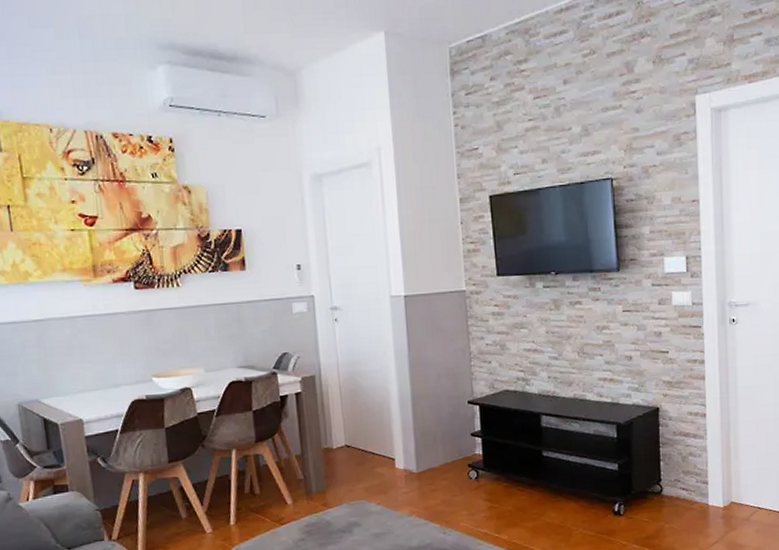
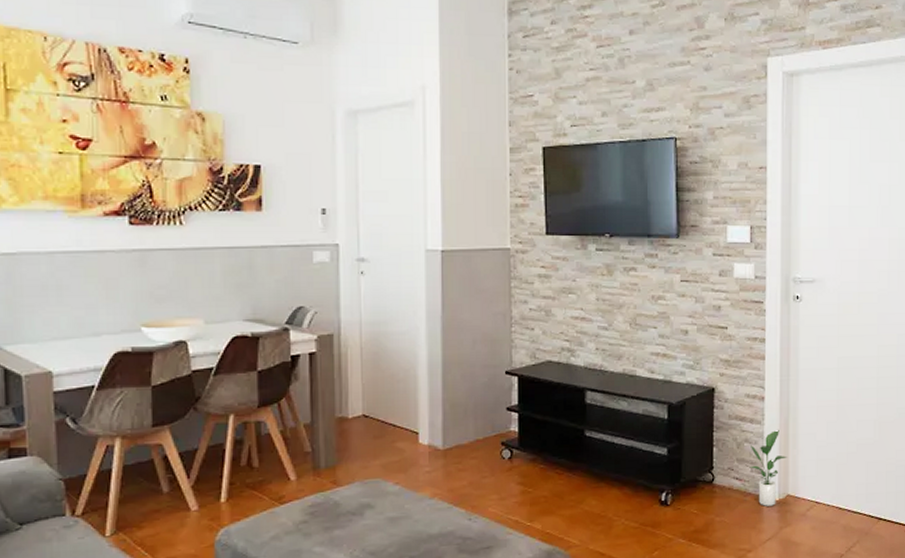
potted plant: none [694,442,729,513] -> present [749,429,787,506]

